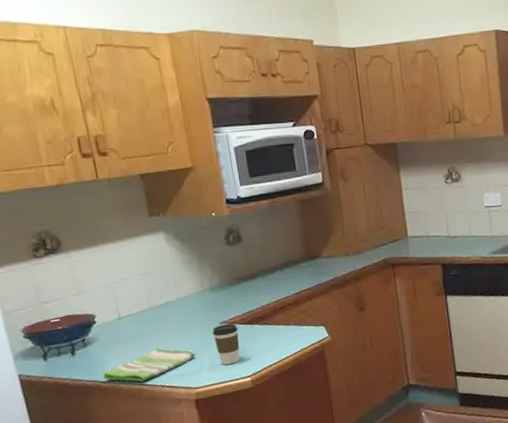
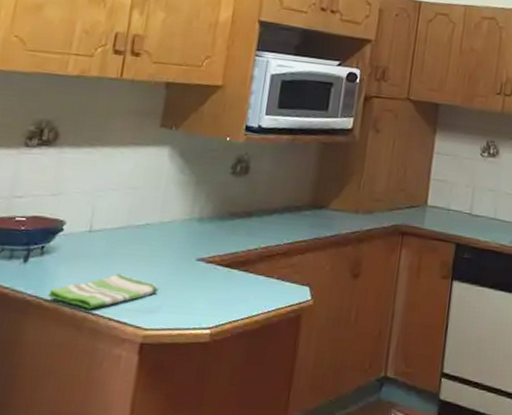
coffee cup: present [212,323,241,365] -> none [182,261,214,310]

